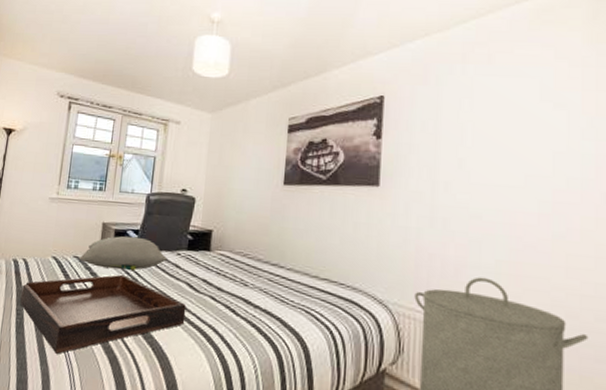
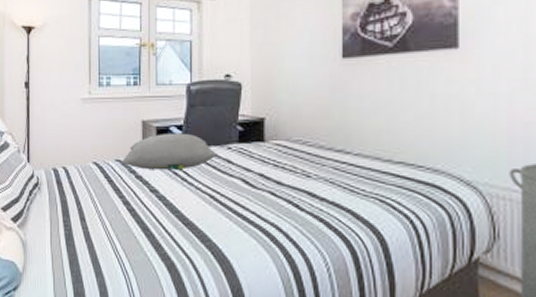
serving tray: present [20,274,186,354] -> none [66,175,244,264]

